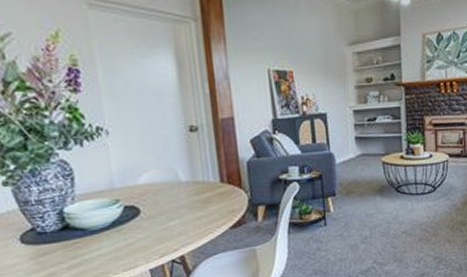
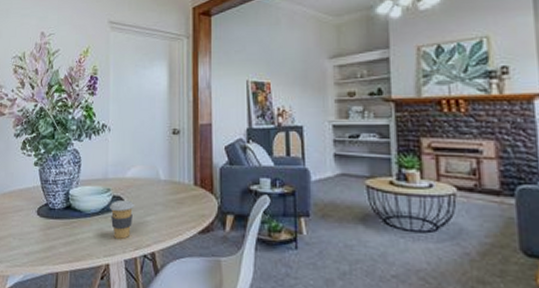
coffee cup: none [121,208,154,250] -> present [109,199,134,239]

